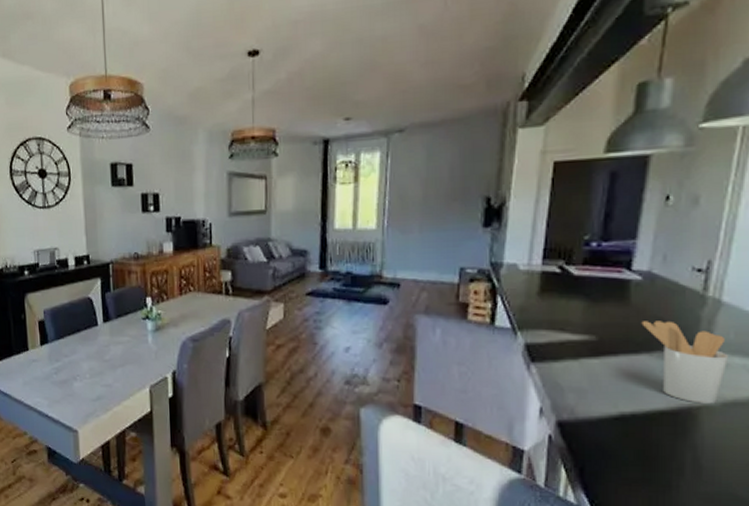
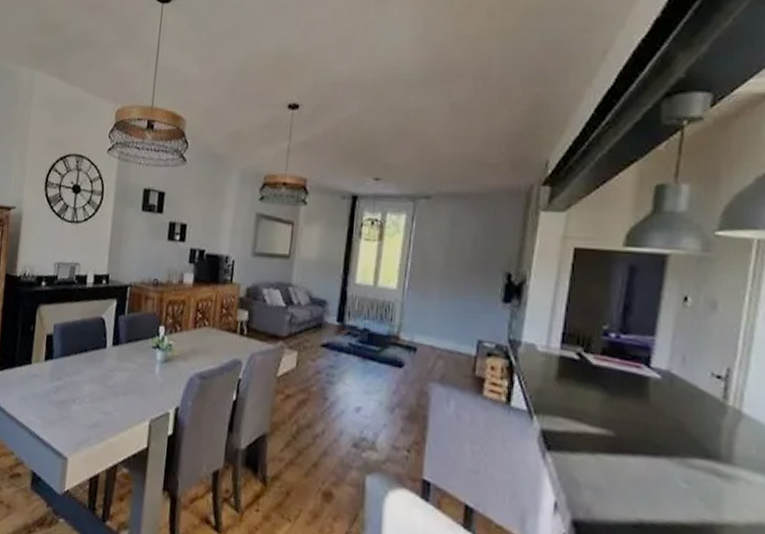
utensil holder: present [641,321,728,404] -> none [661,422,750,524]

